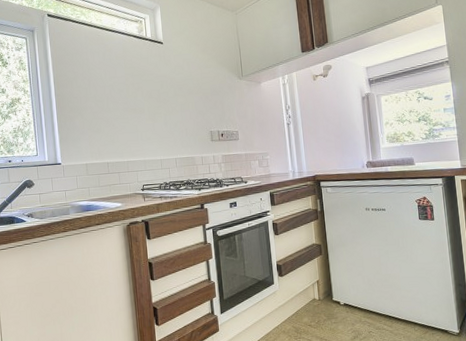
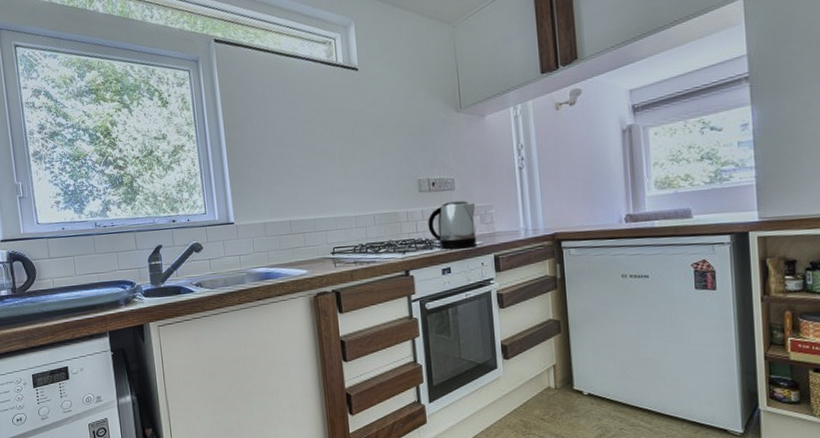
kettle: none [218,148,257,188] -> present [428,200,478,250]

